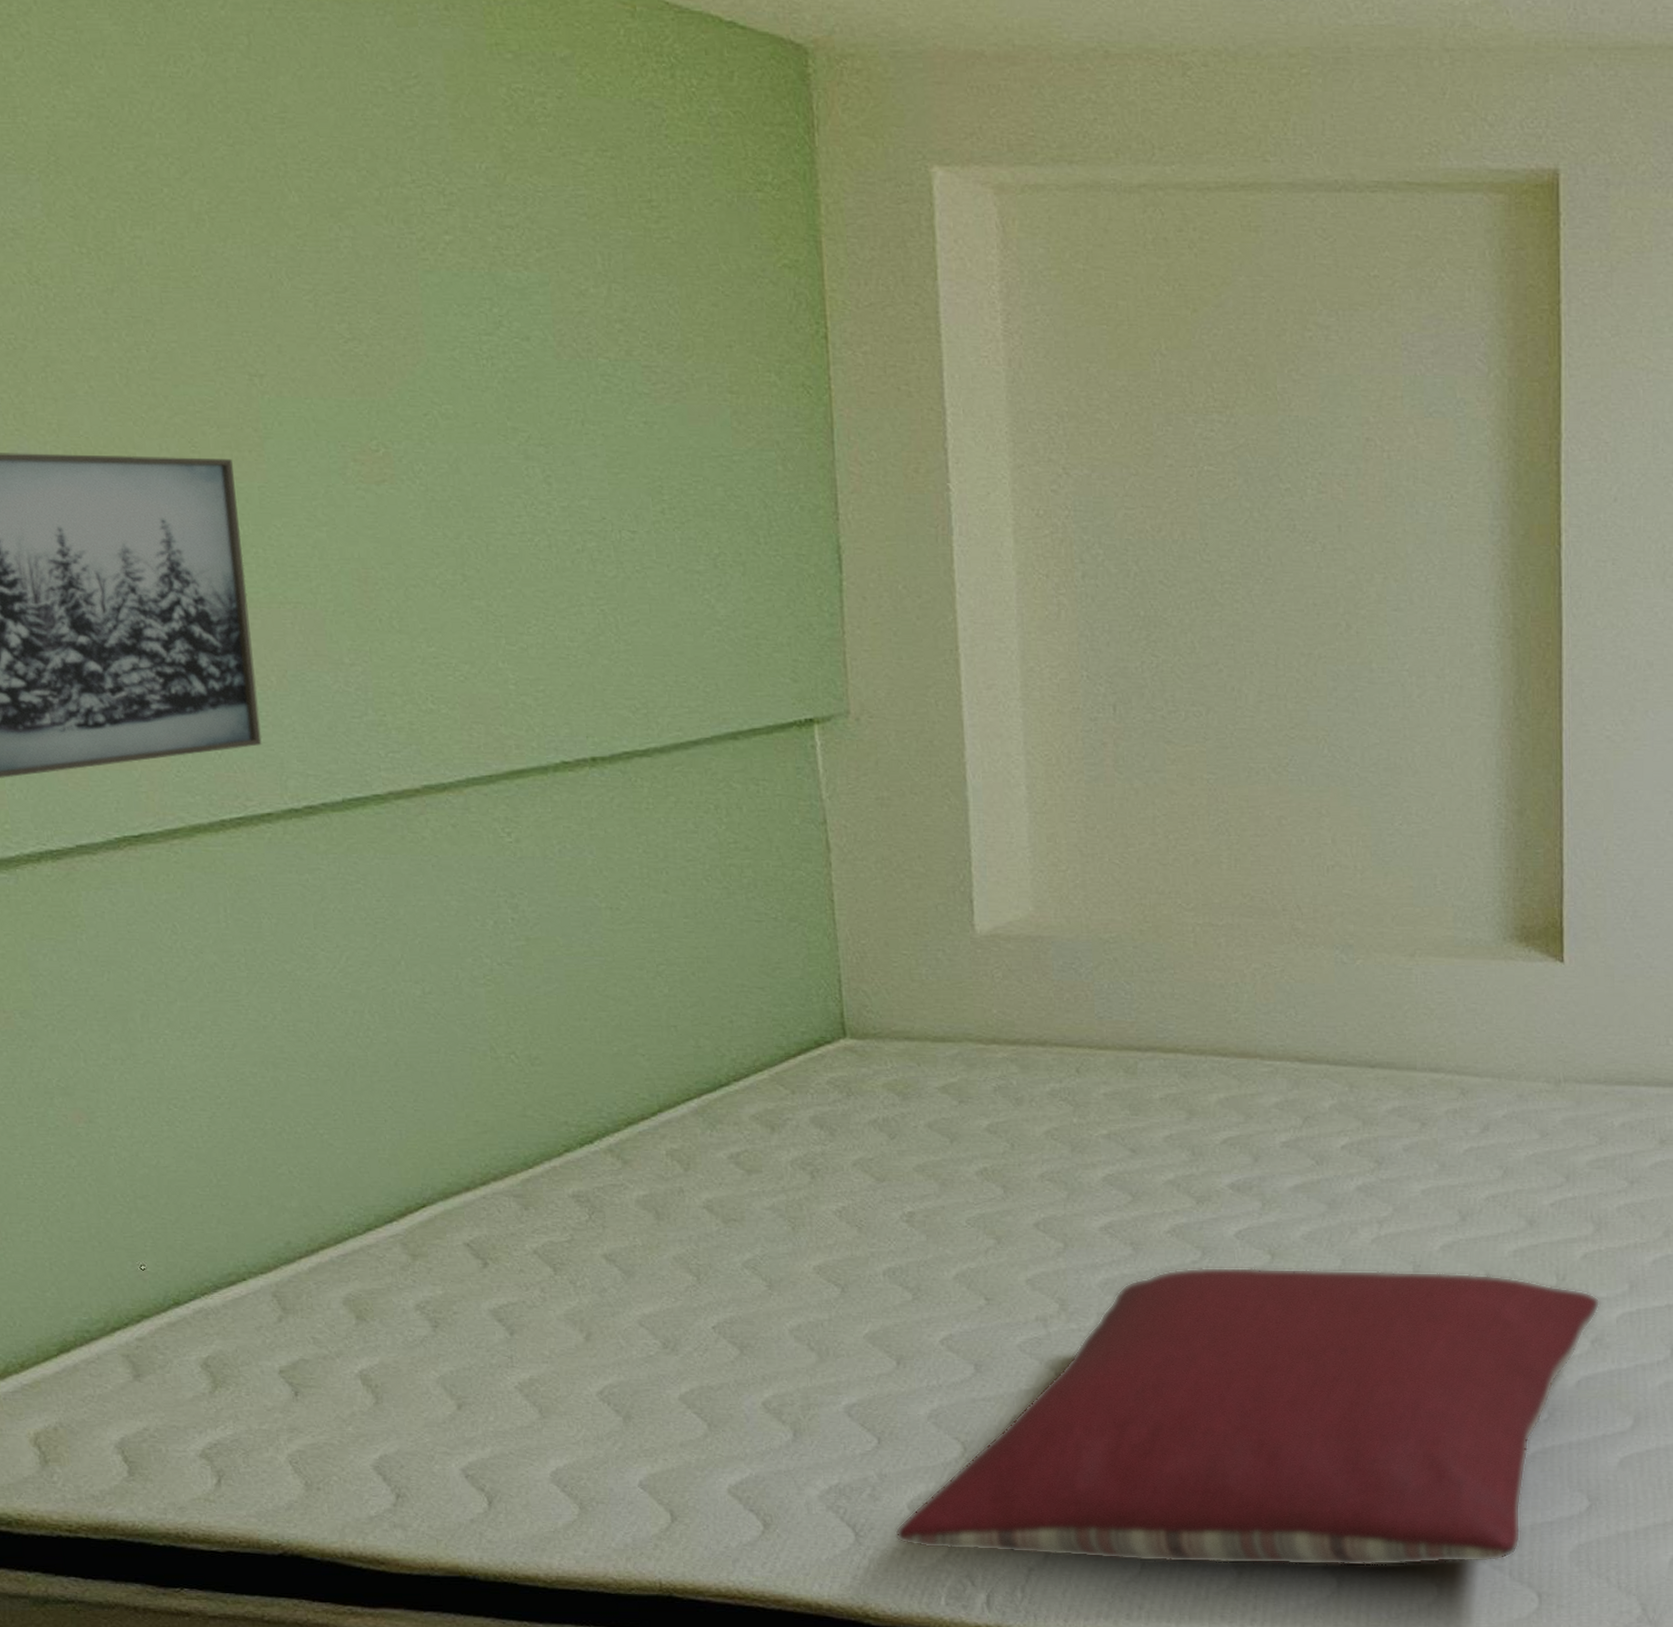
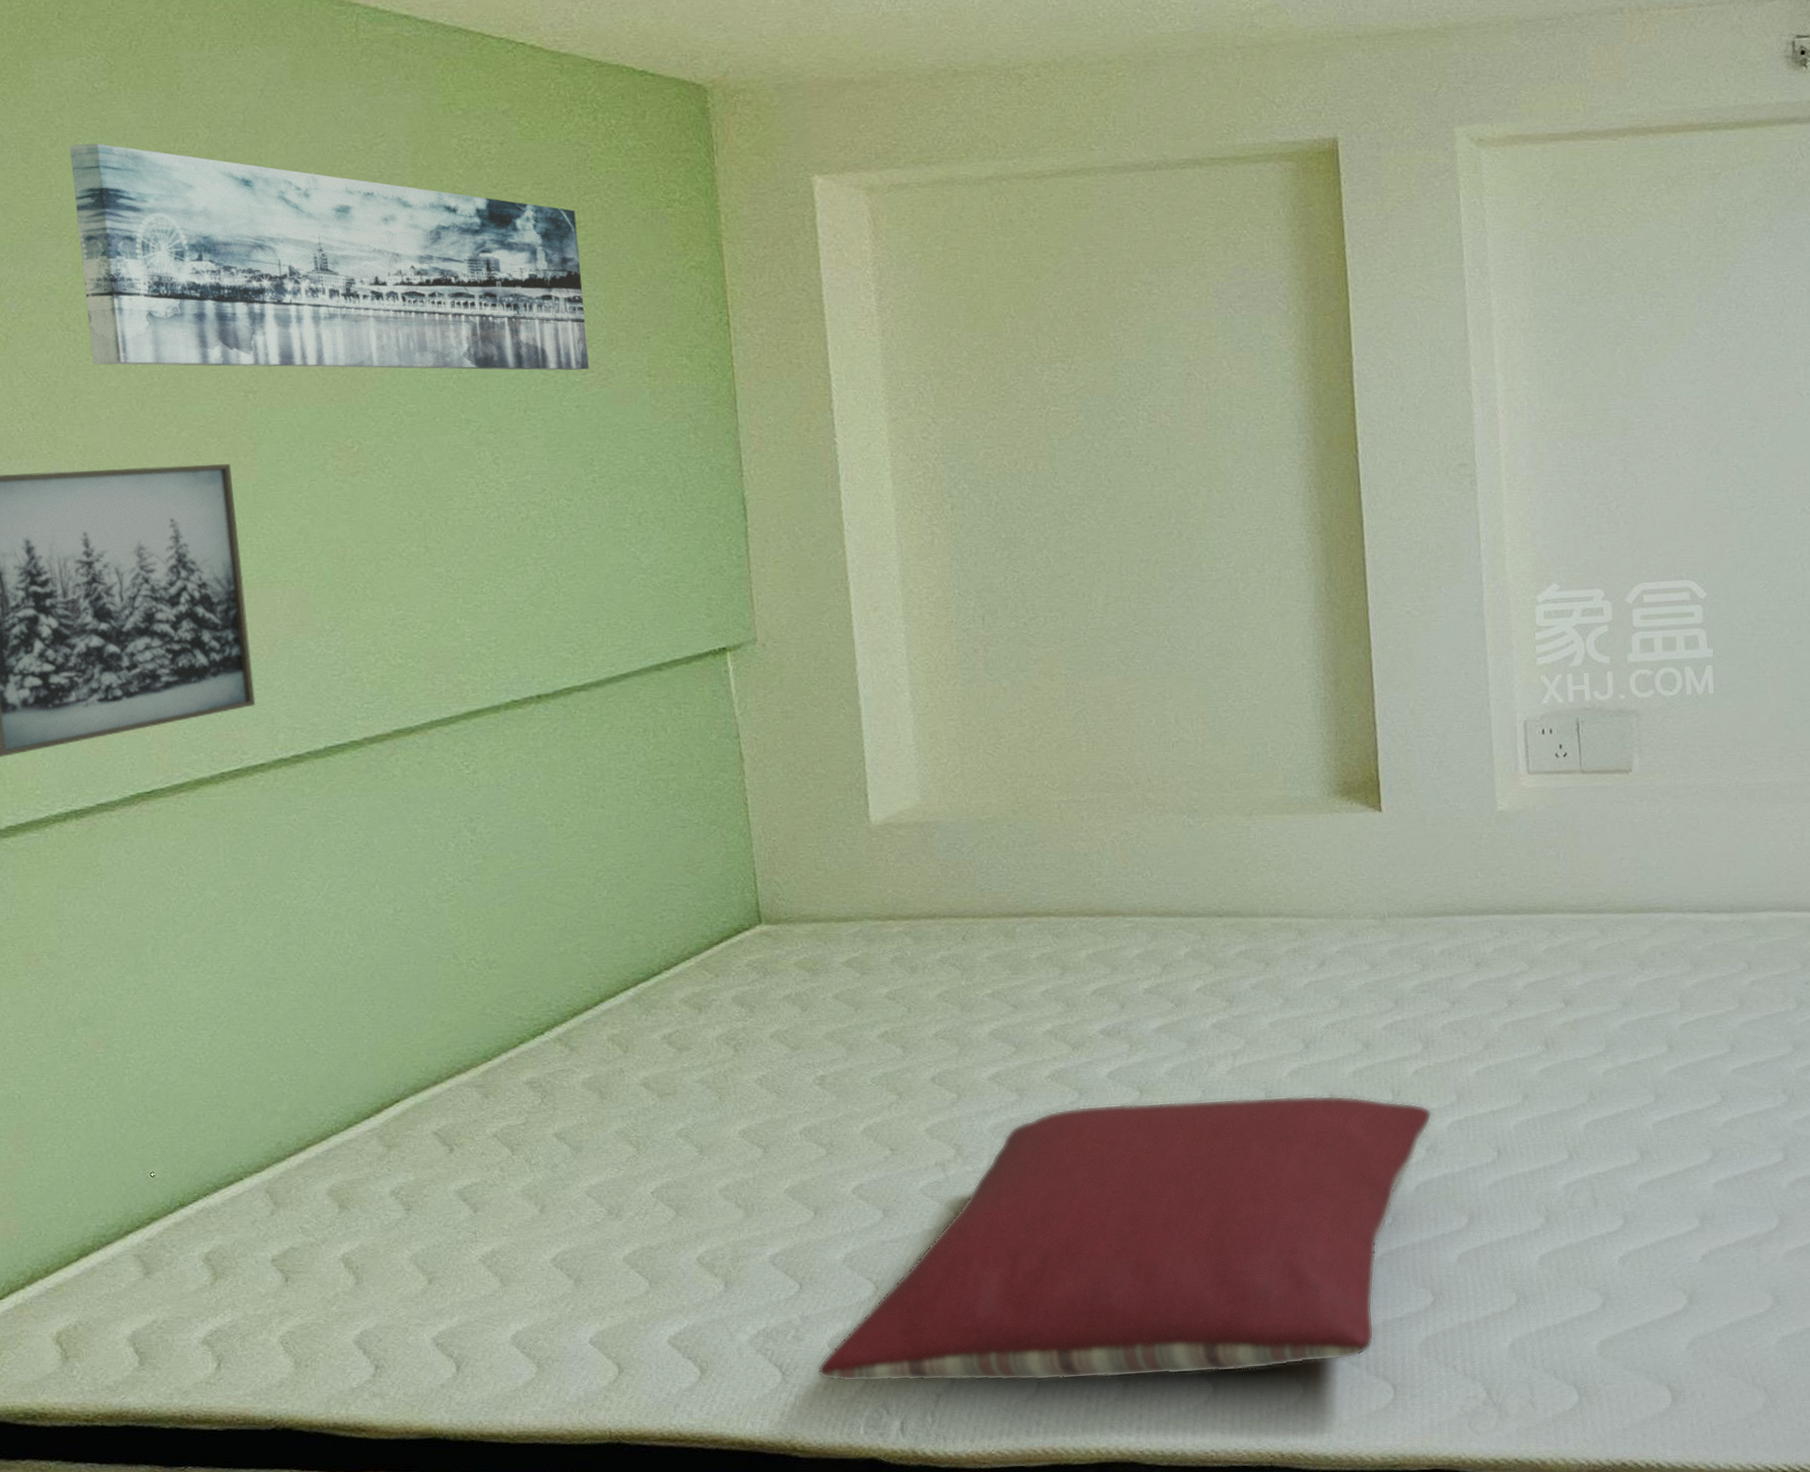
wall art: none [37,59,660,379] -> present [69,143,589,371]

